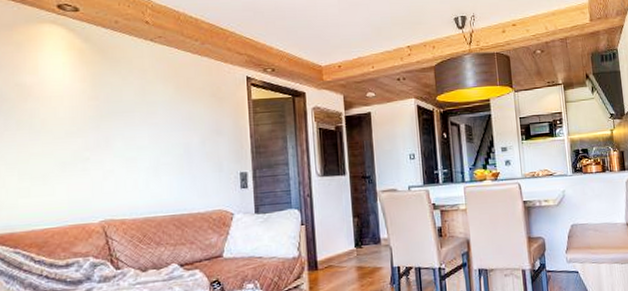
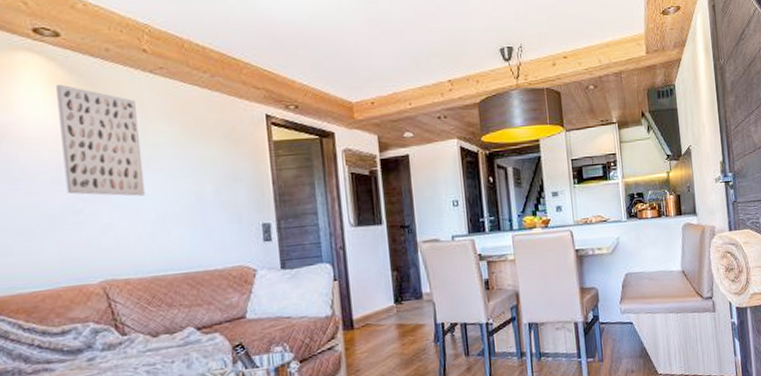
wall art: none [74,51,142,147] -> present [56,84,146,196]

